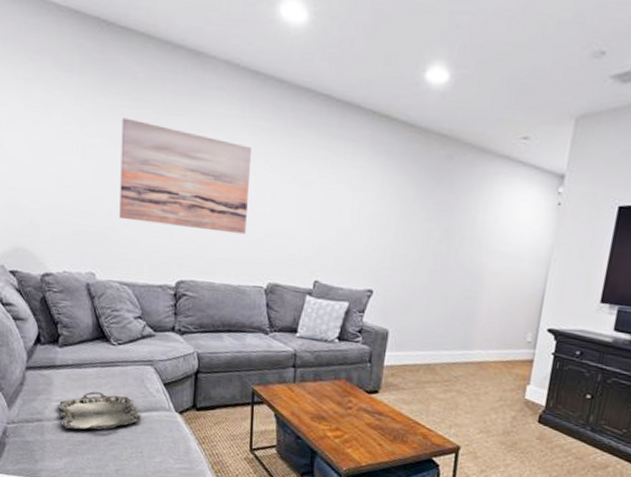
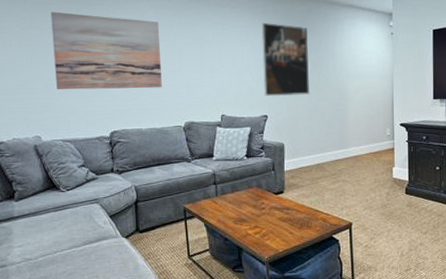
serving tray: present [58,391,142,430] -> none [19,232,94,268]
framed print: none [373,165,443,271] -> present [261,22,309,97]

